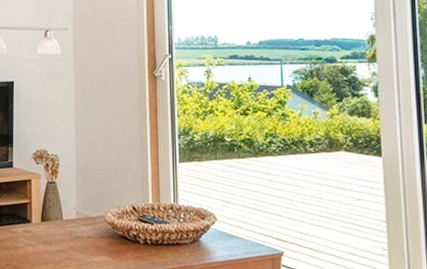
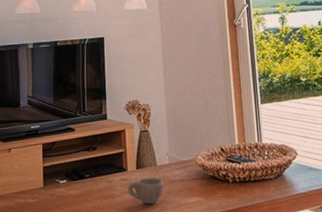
cup: none [30,231,70,260] -> present [127,177,164,205]

